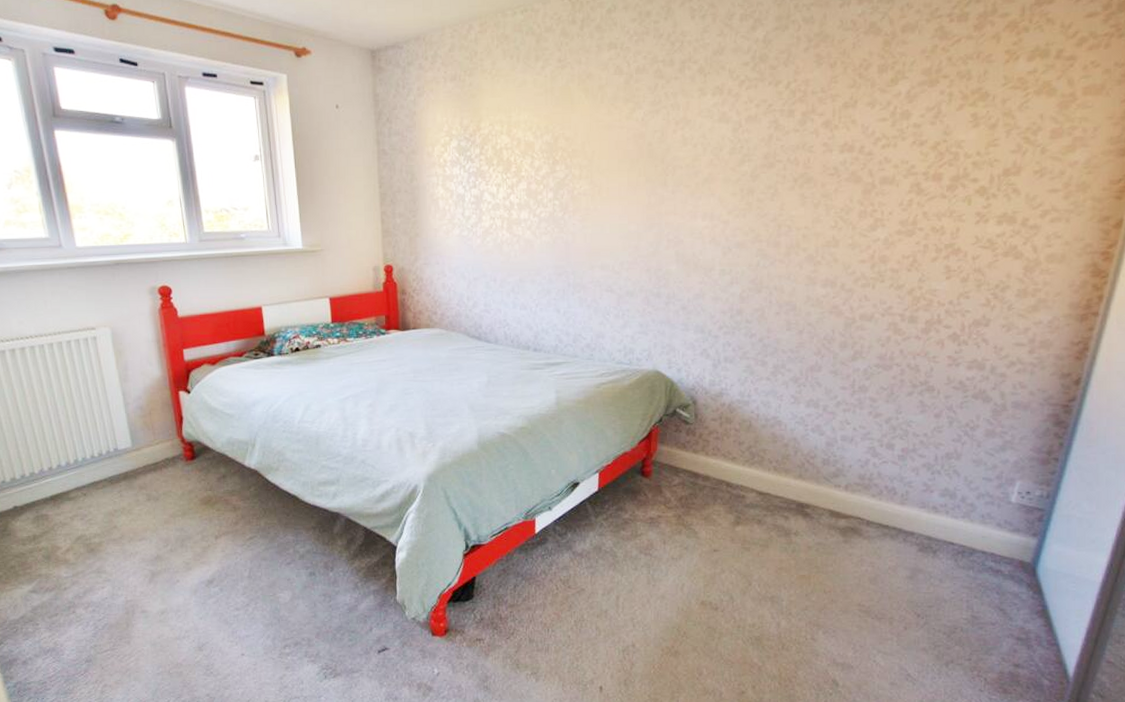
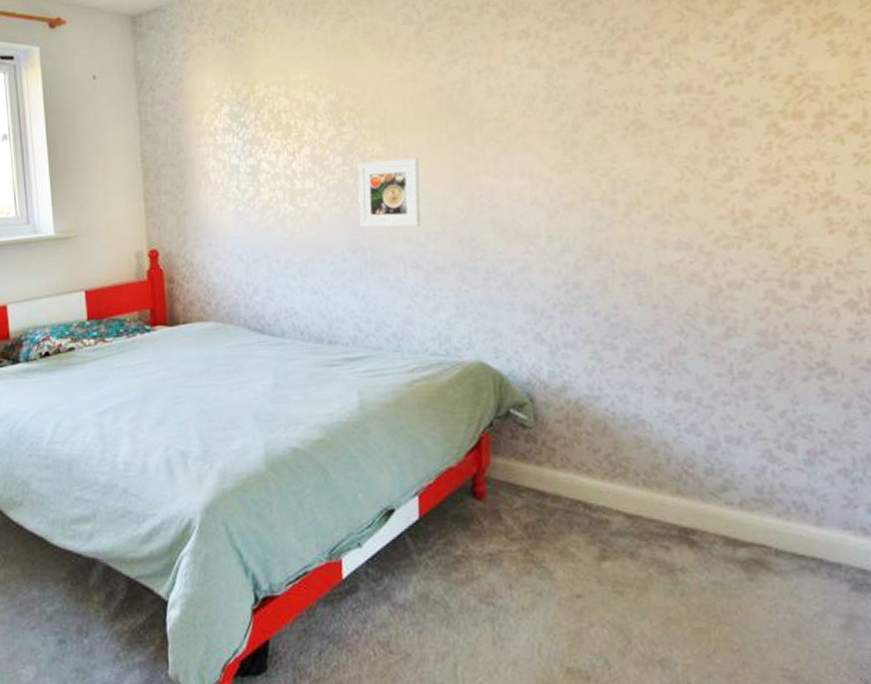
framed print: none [565,197,619,257] -> present [358,158,421,228]

